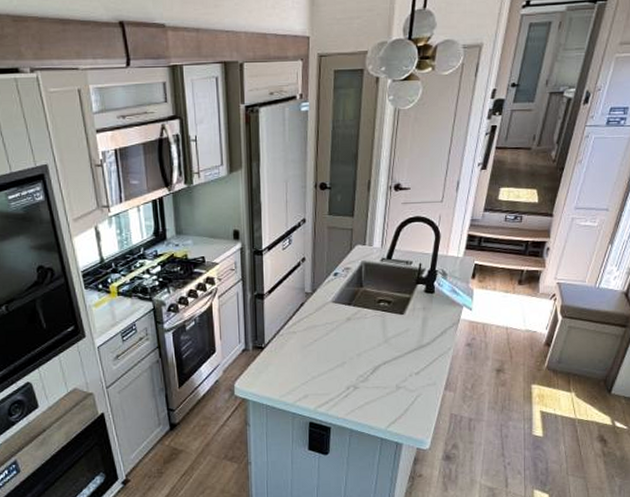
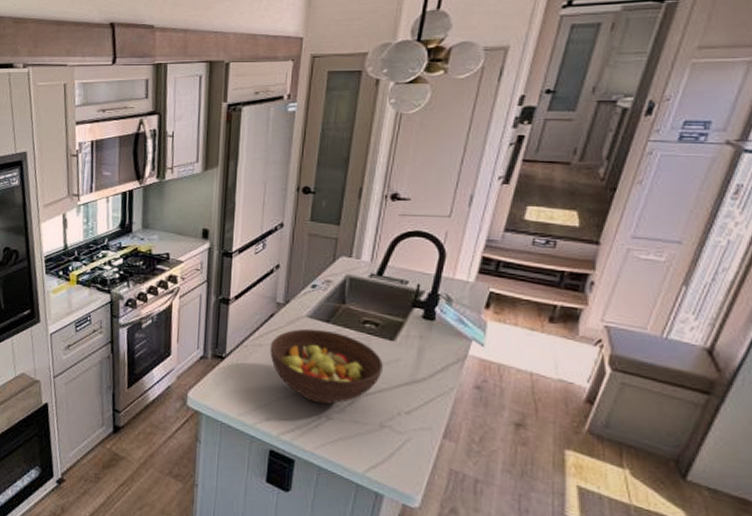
fruit bowl: none [303,312,396,377] -> present [270,328,383,405]

